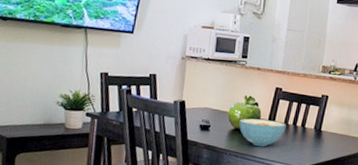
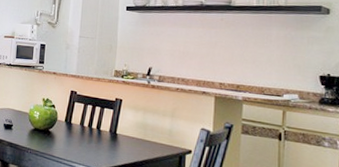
cereal bowl: present [239,118,286,147] -> none [38,119,82,147]

